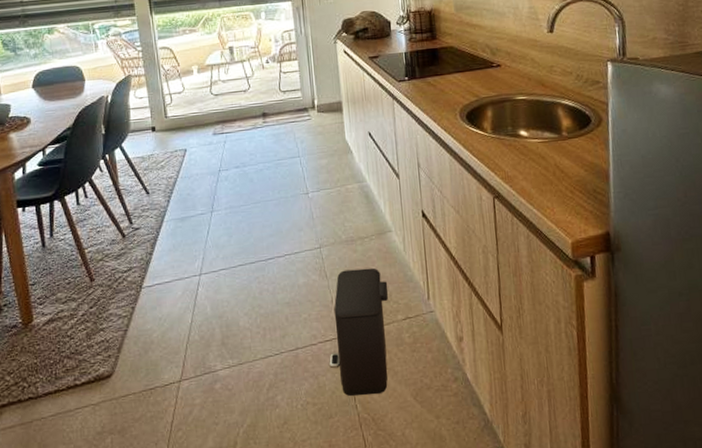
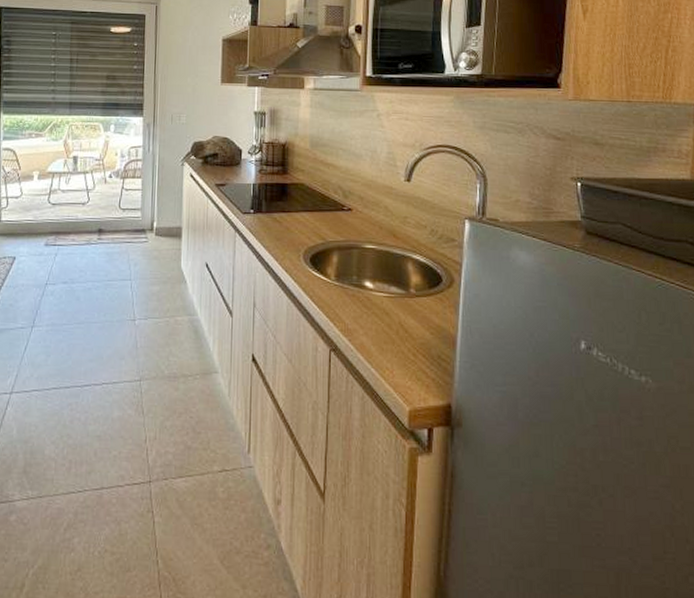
pedal bin: present [329,268,389,396] -> none [134,408,207,551]

